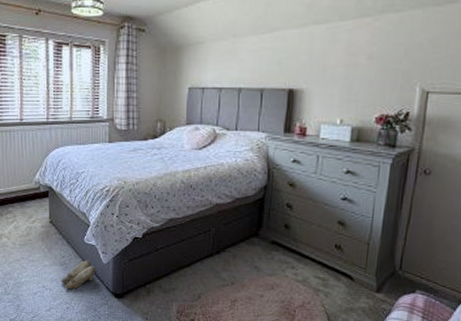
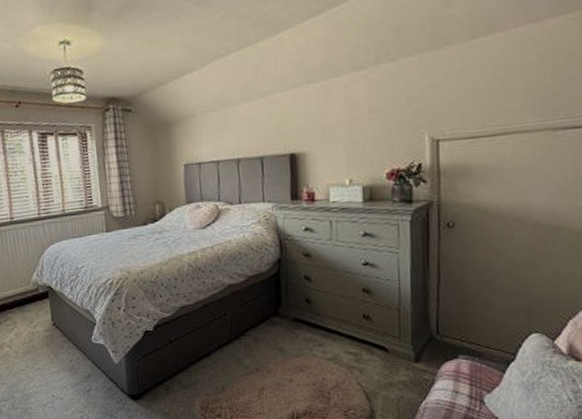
slippers: present [61,260,97,289] -> none [72,362,109,395]

